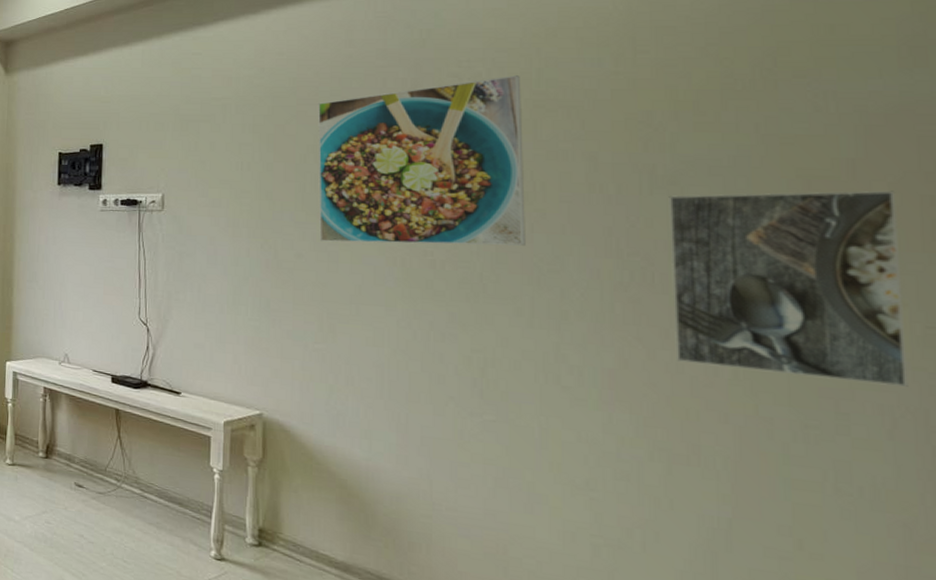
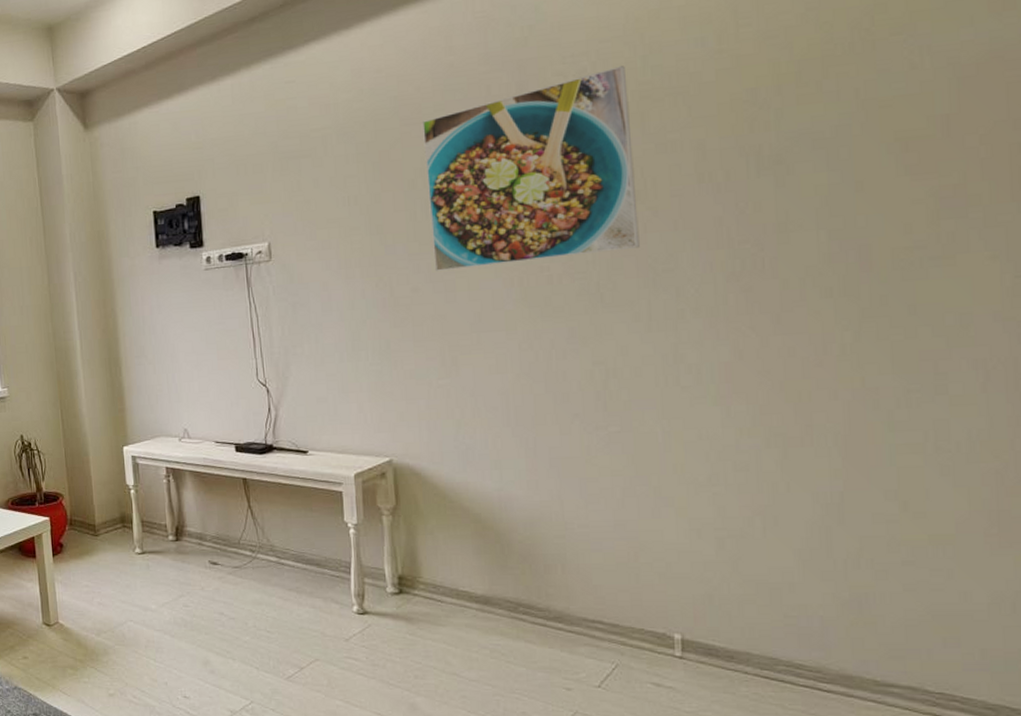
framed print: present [668,190,908,387] -> none [775,142,999,345]

